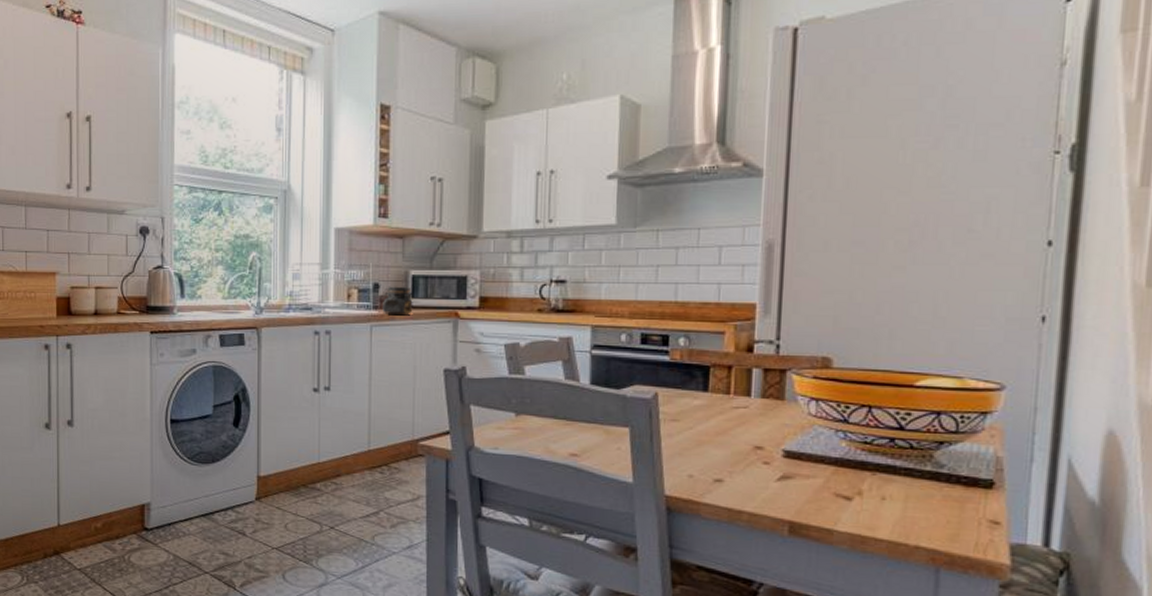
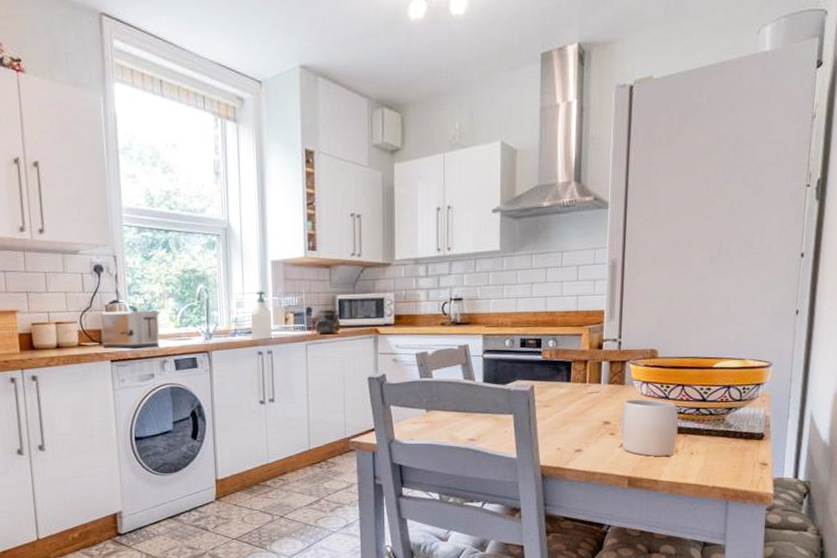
toaster: none [142,277,205,320] -> present [100,310,160,349]
soap bottle: none [307,261,332,317] -> present [250,290,272,340]
mug: none [778,419,863,499] -> present [621,399,679,456]

